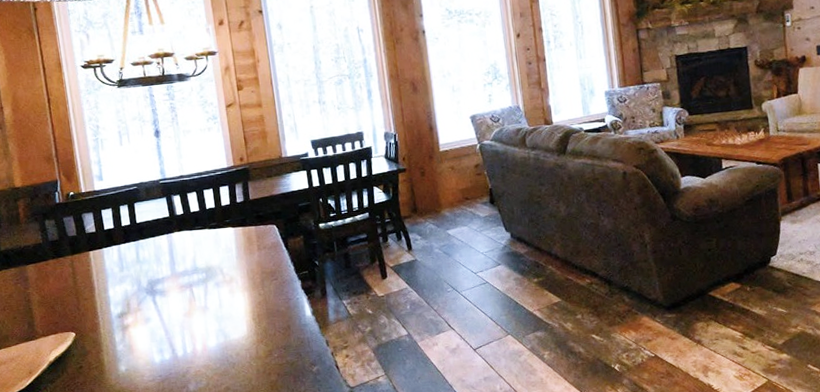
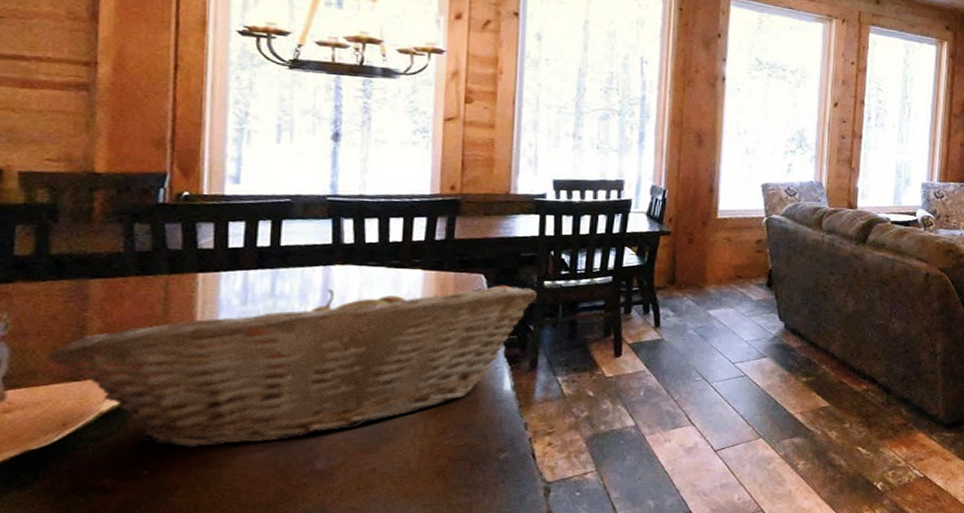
fruit basket: none [12,231,316,383] -> present [47,285,537,448]

